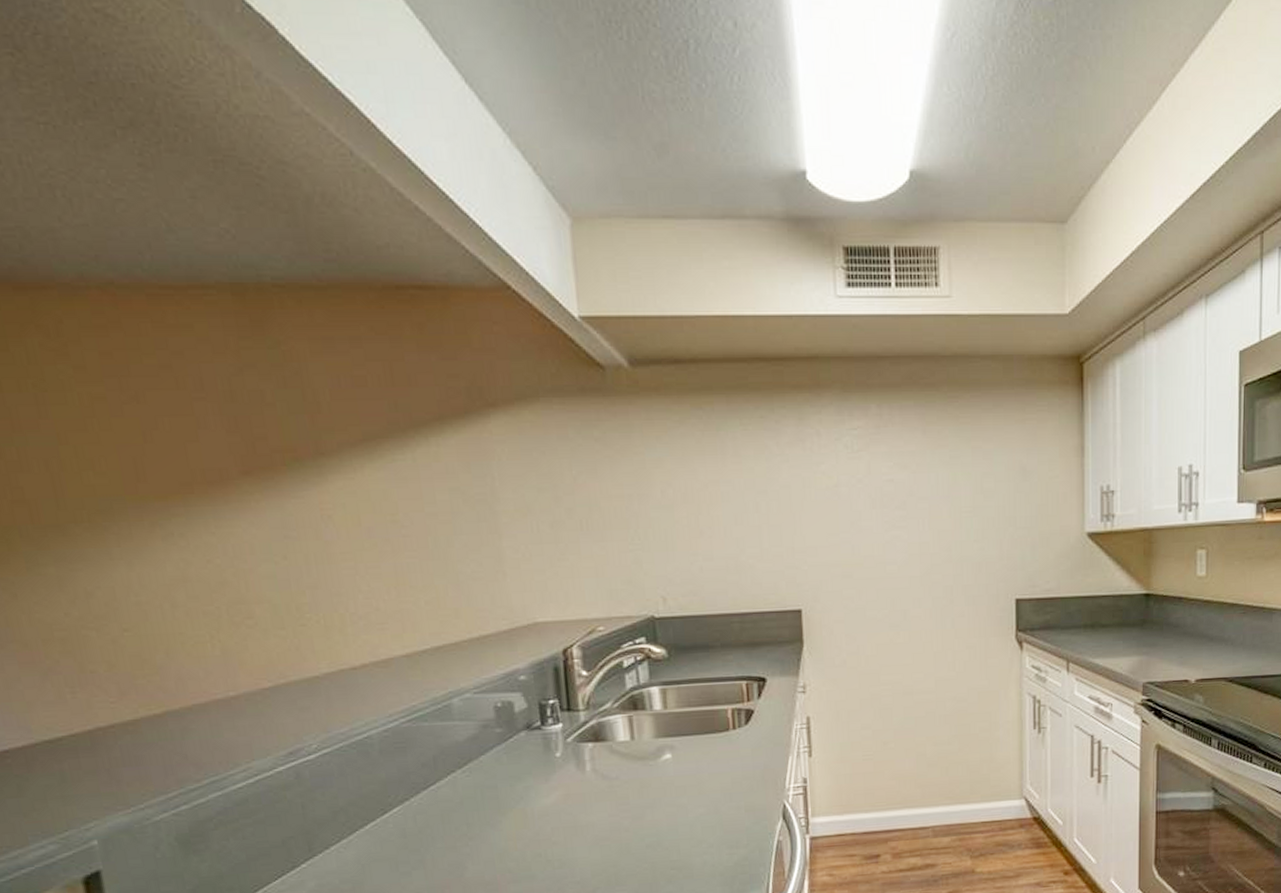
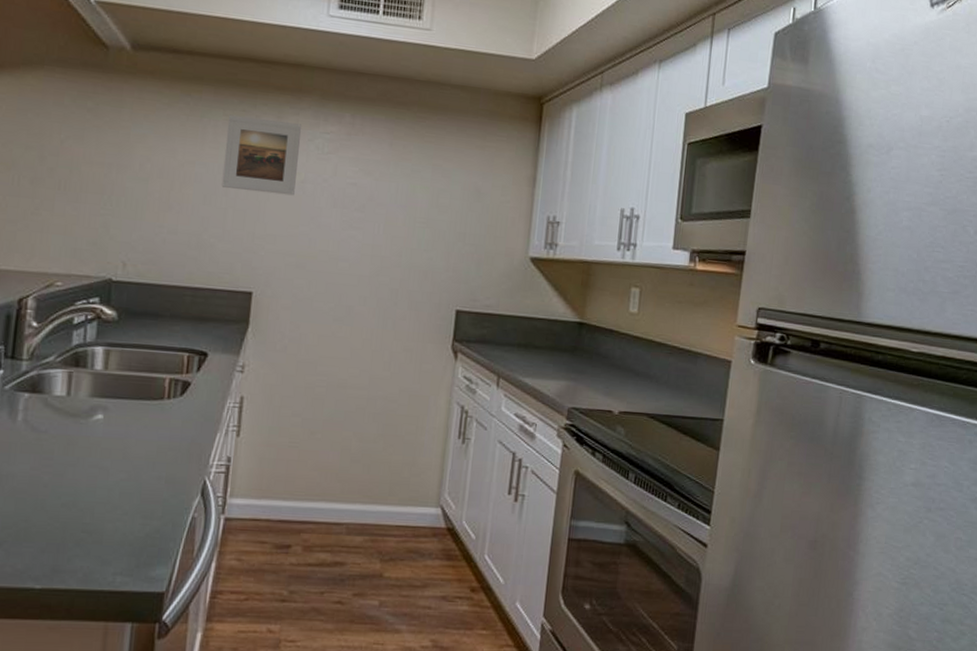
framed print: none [746,423,829,504] -> present [221,114,302,196]

